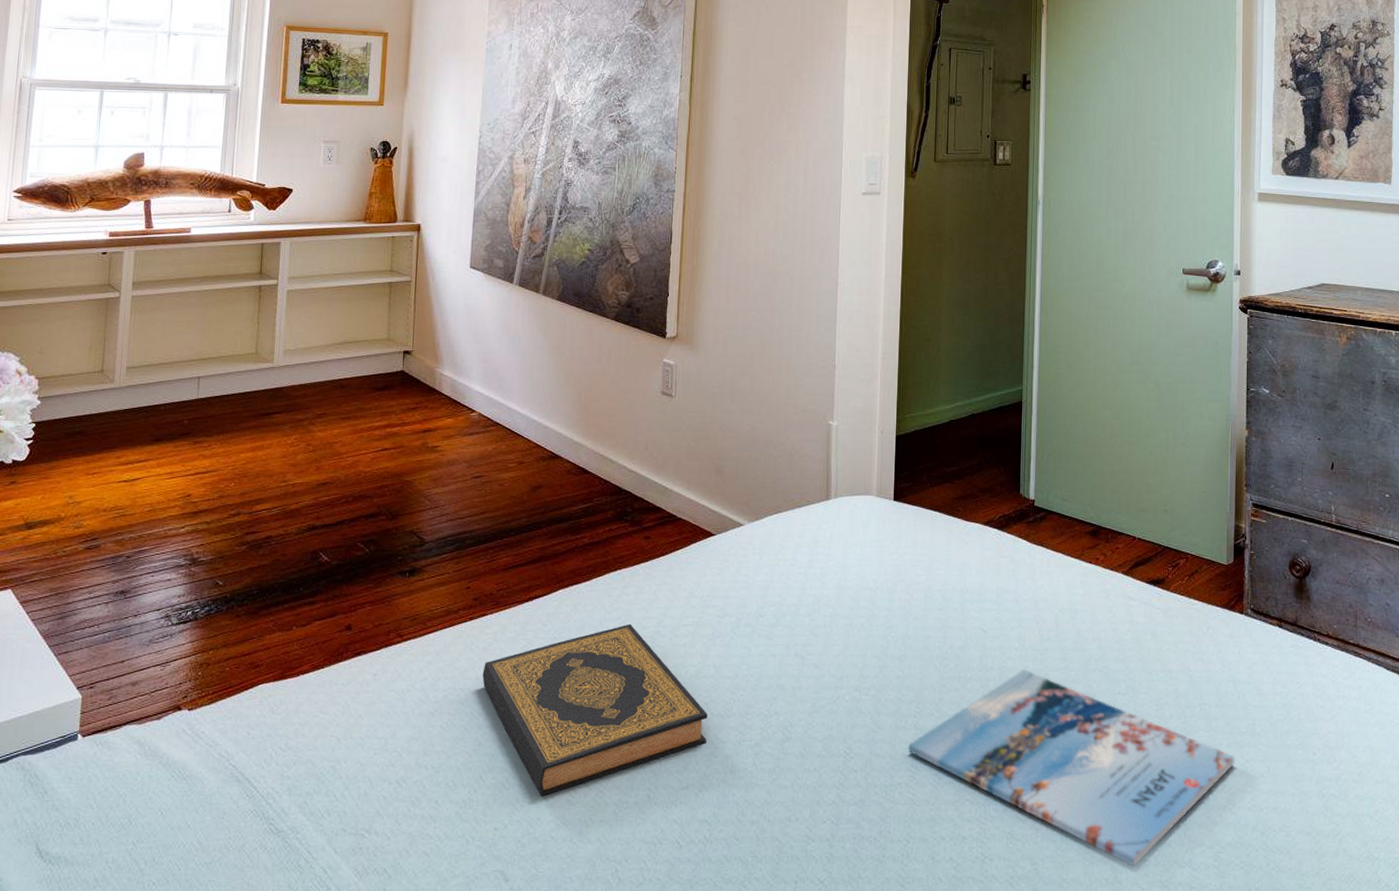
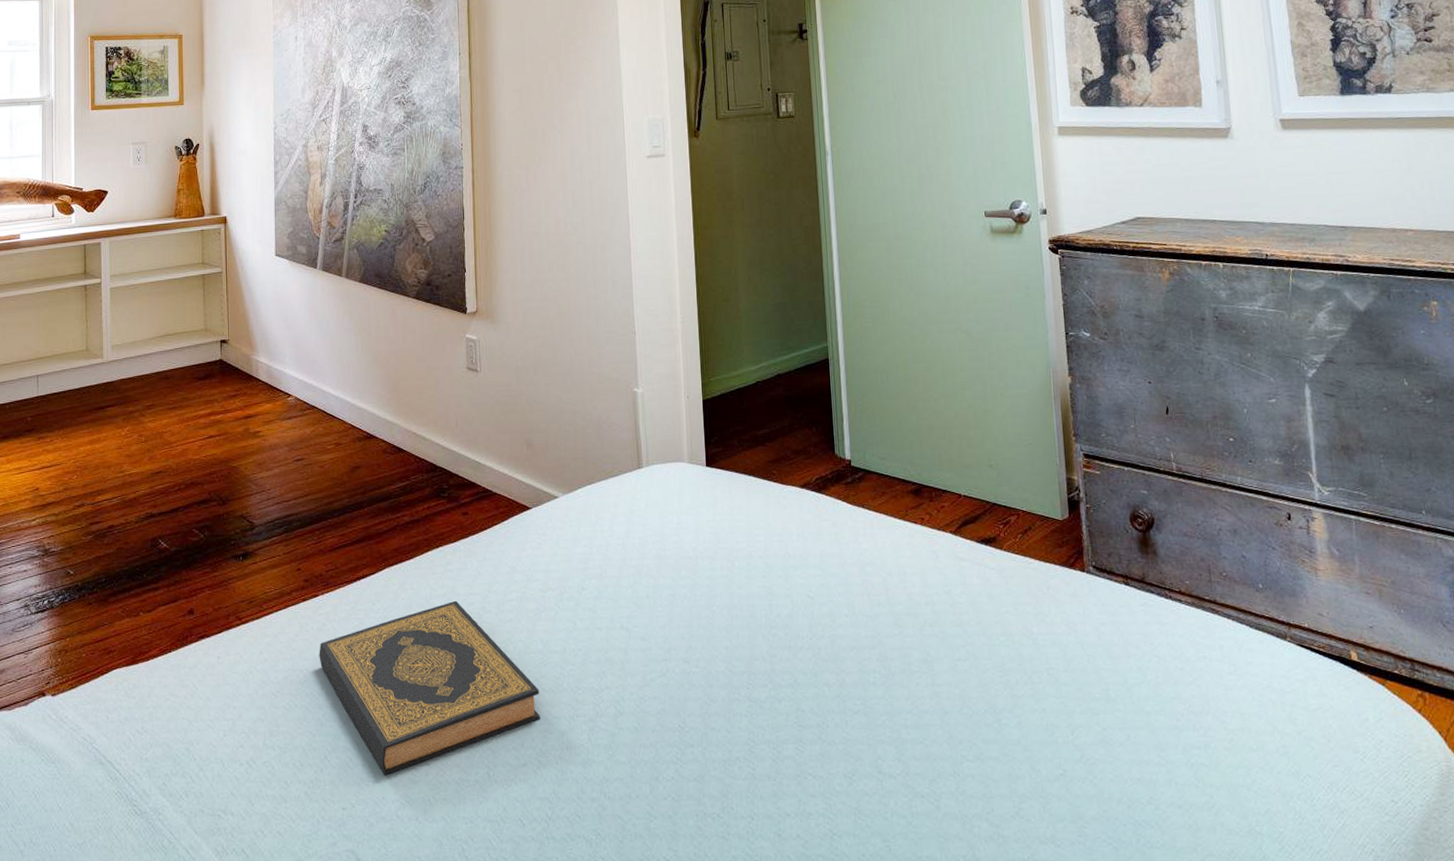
magazine: present [907,669,1235,866] -> none [742,637,1091,843]

